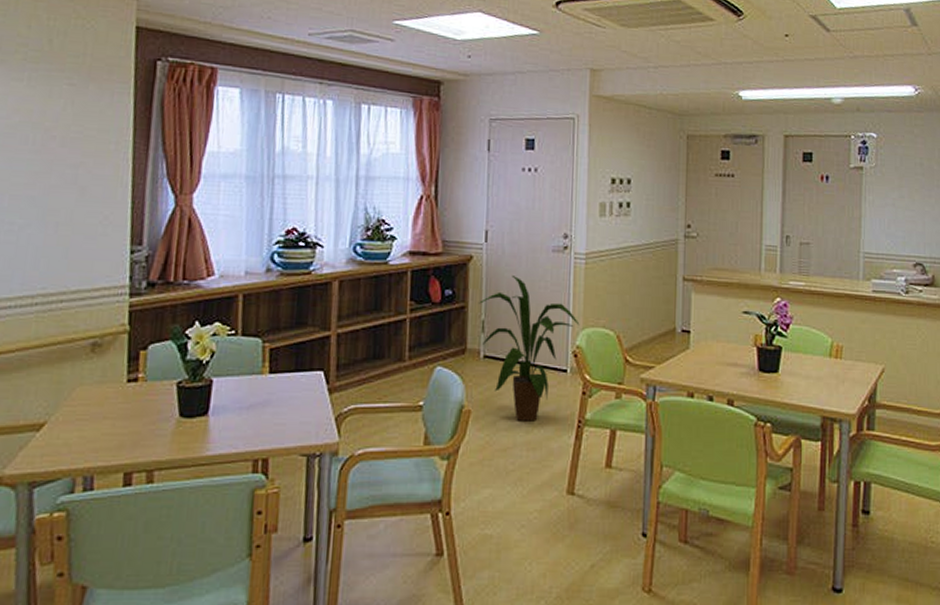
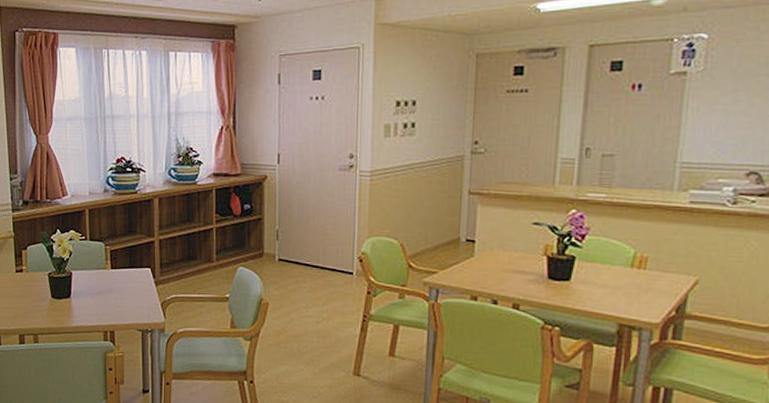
house plant: present [478,274,580,421] -> none [272,191,365,314]

